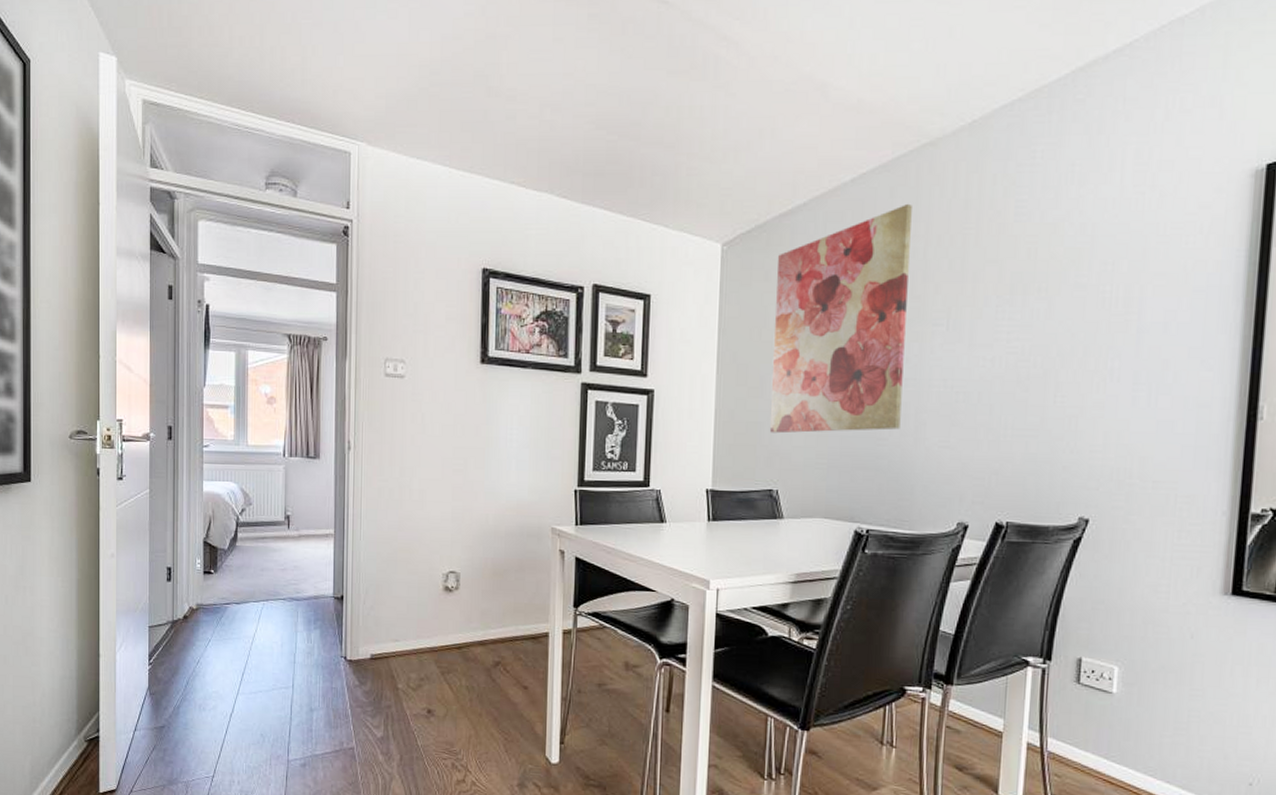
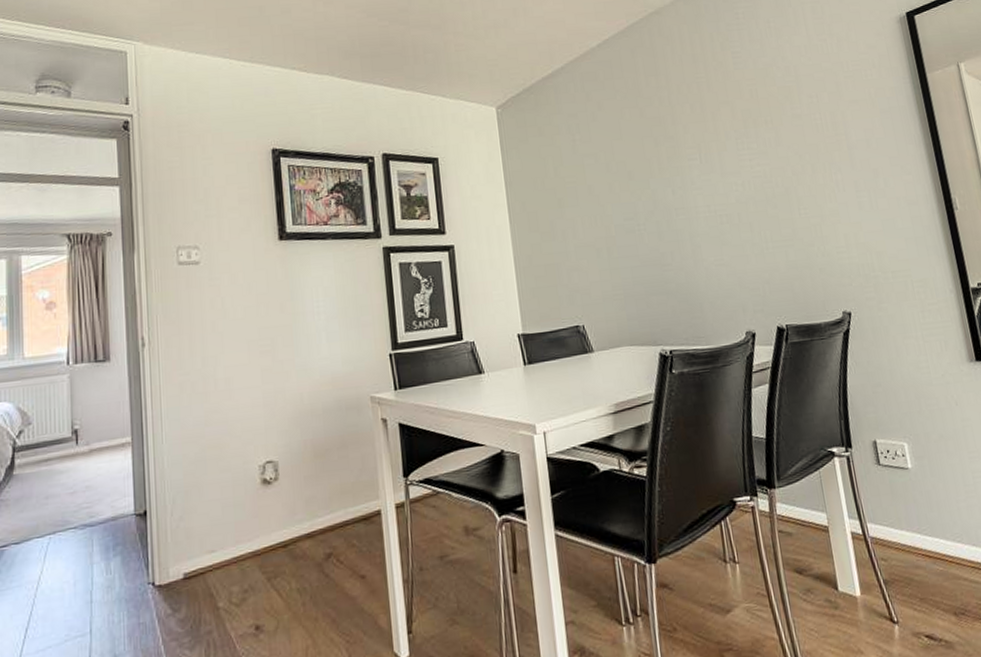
wall art: present [769,203,912,434] -> none [547,61,680,273]

